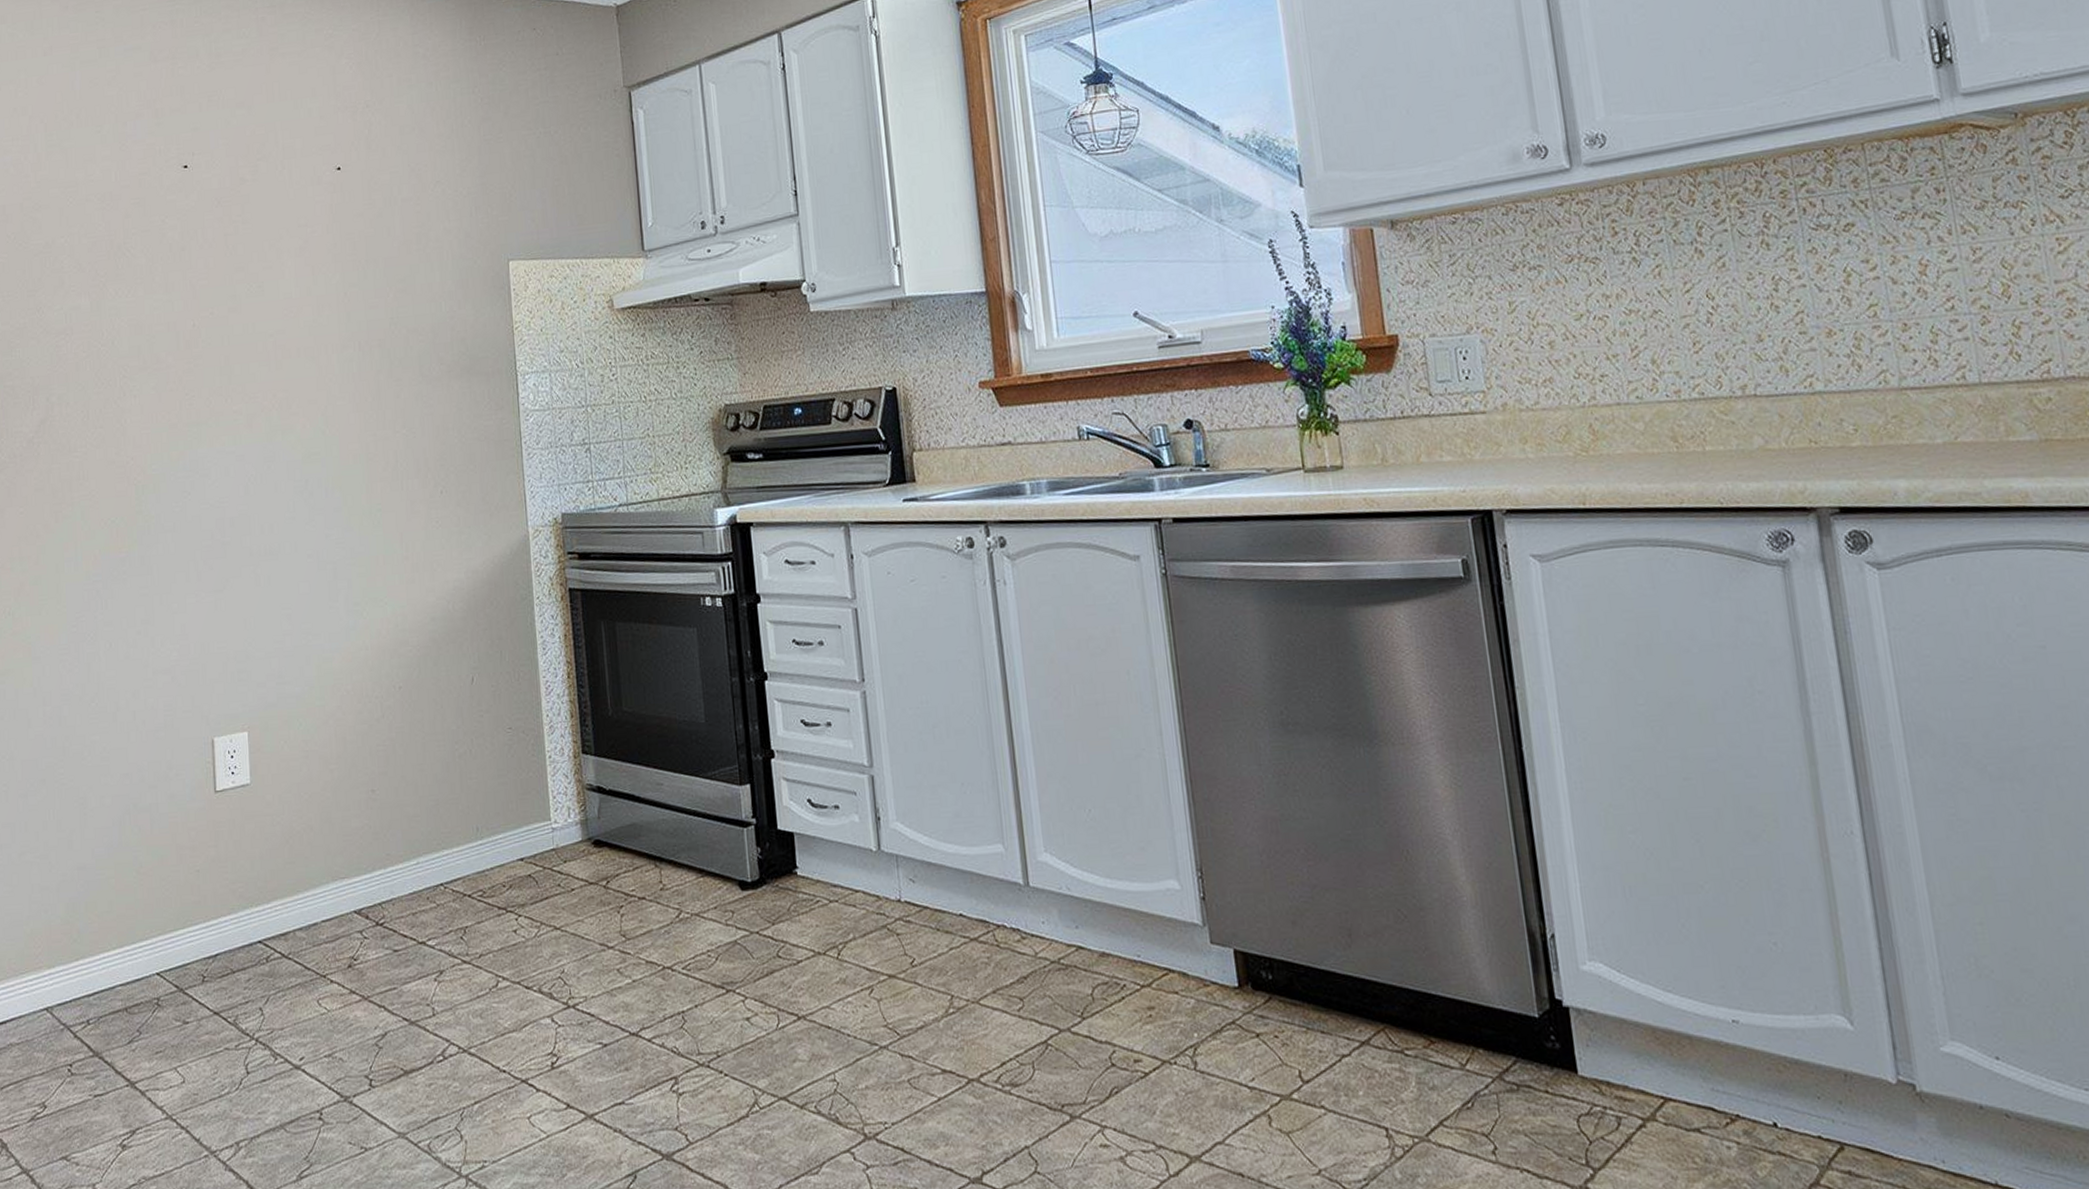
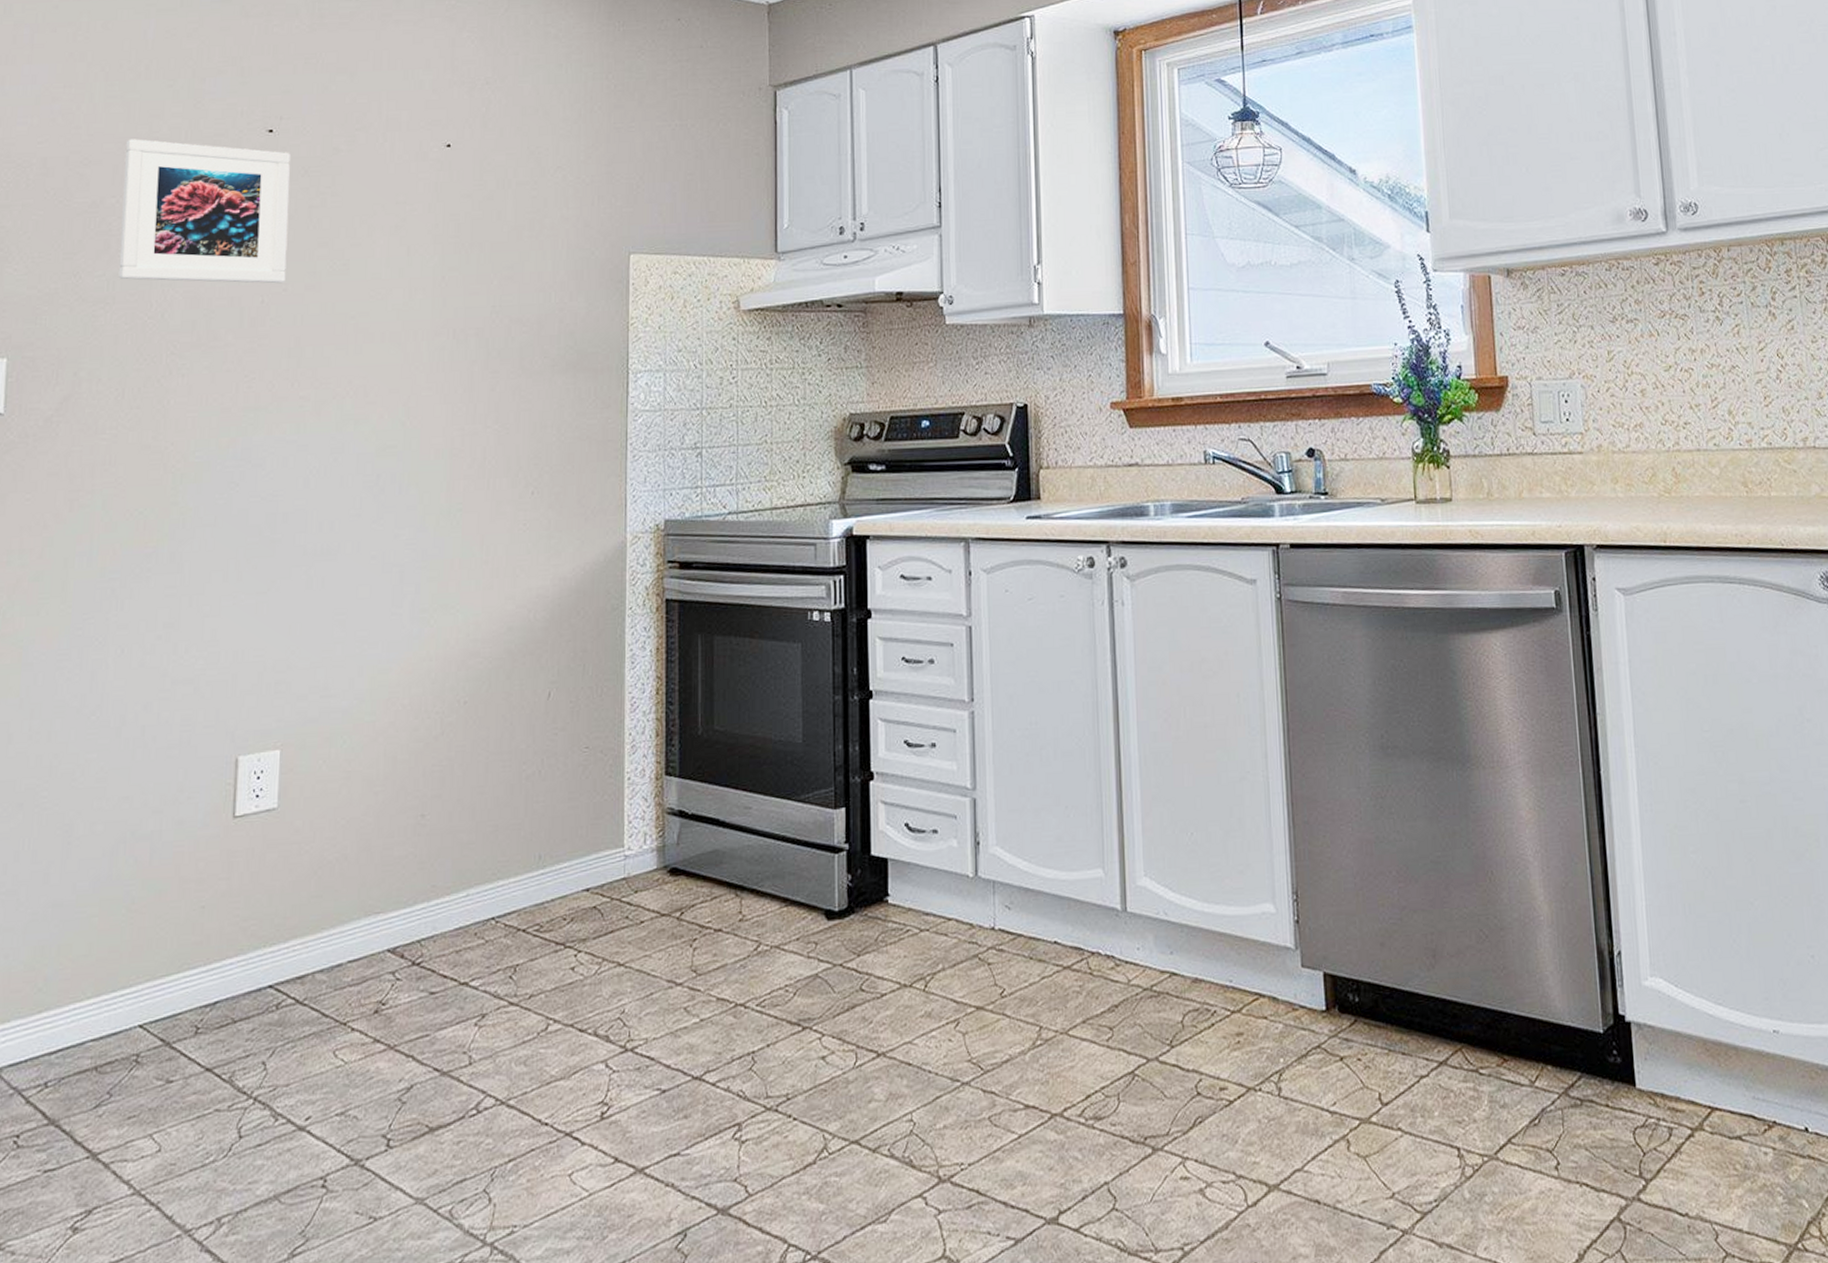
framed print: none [67,182,211,312] -> present [118,139,291,284]

